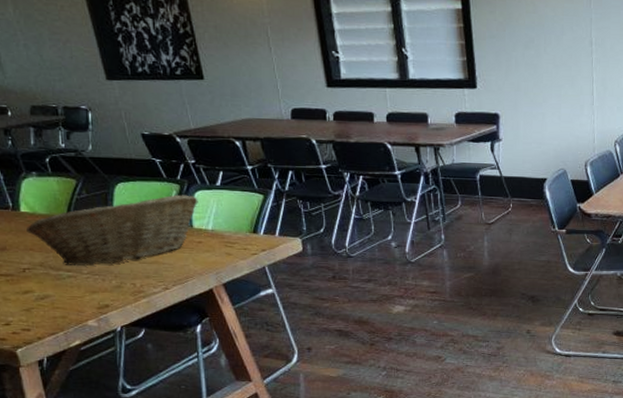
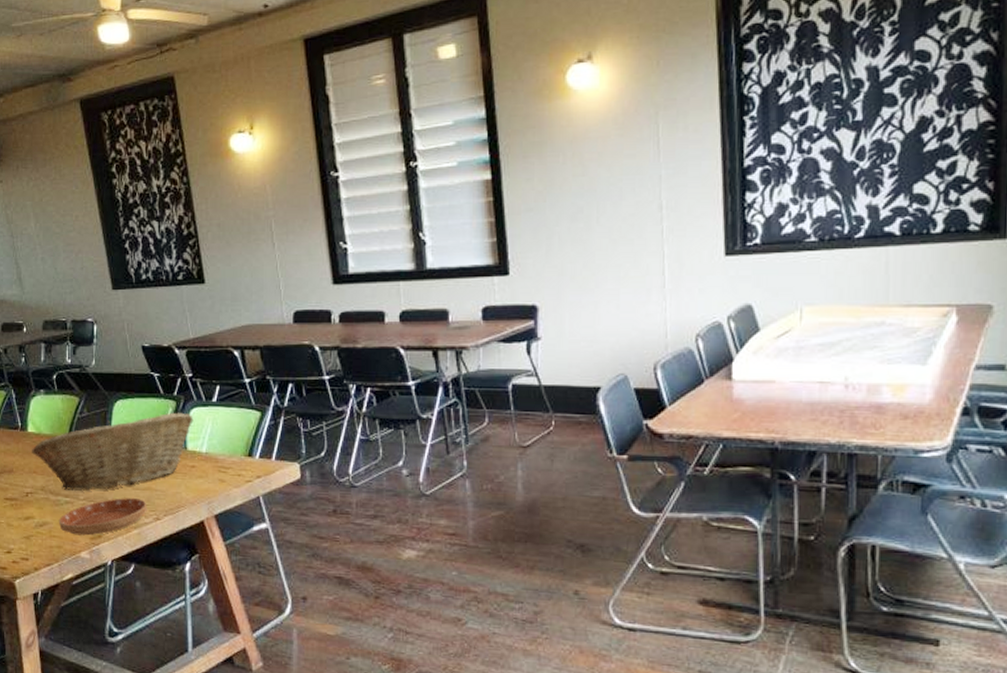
saucer: none [61,271,155,306] -> present [58,498,147,536]

